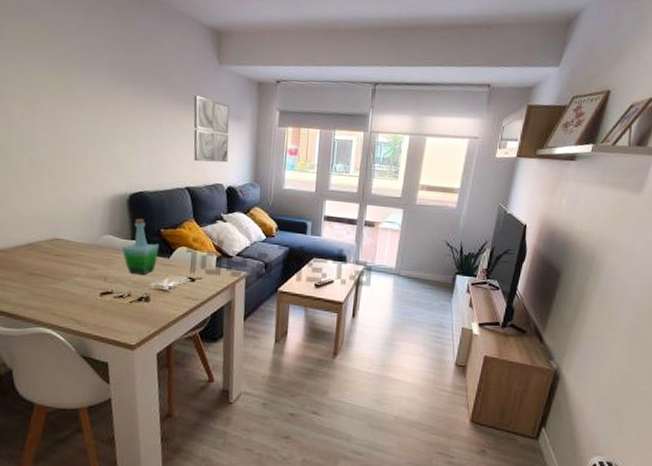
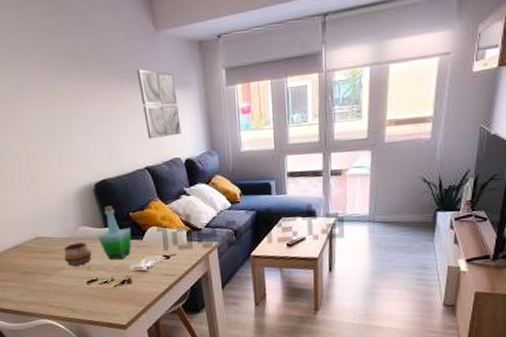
decorative bowl: none [80,250,112,275] -> present [64,242,92,266]

